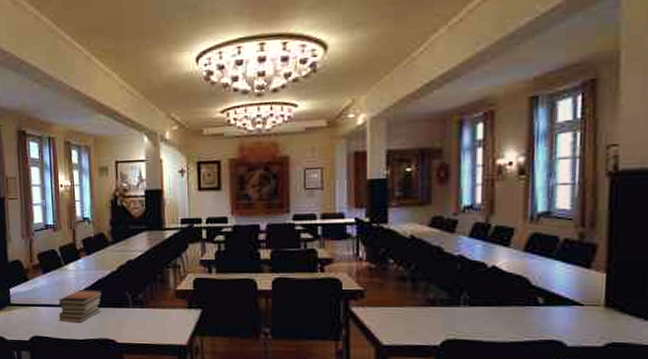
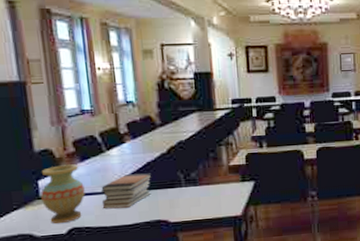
vase: none [11,276,46,331] -> present [40,164,85,224]

